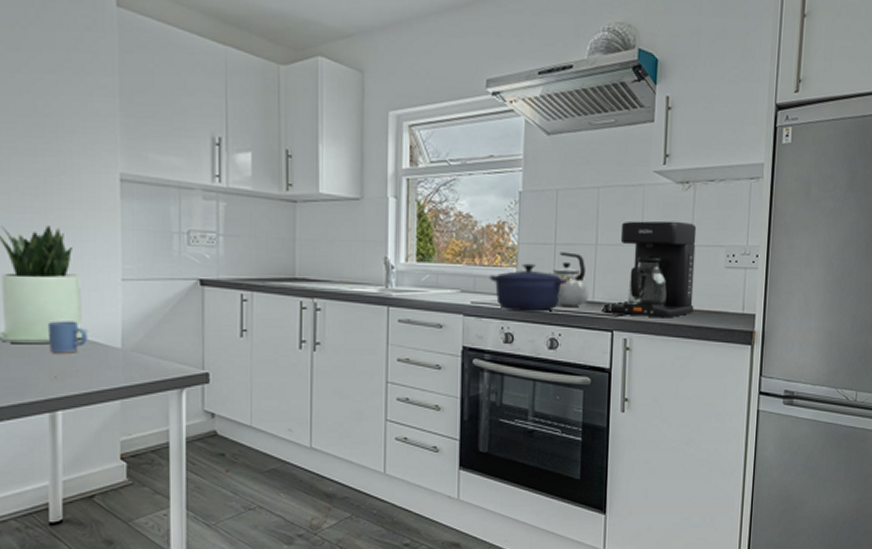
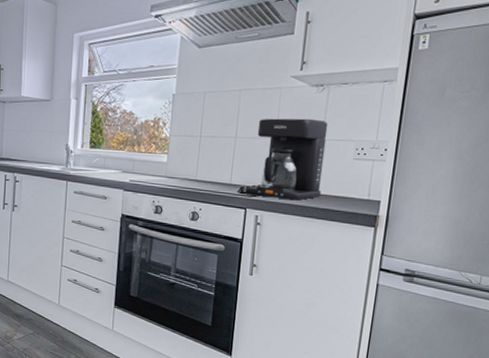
cooking pot: present [489,263,568,313] -> none [145,151,210,191]
kettle: present [549,252,589,308] -> none [194,143,227,188]

